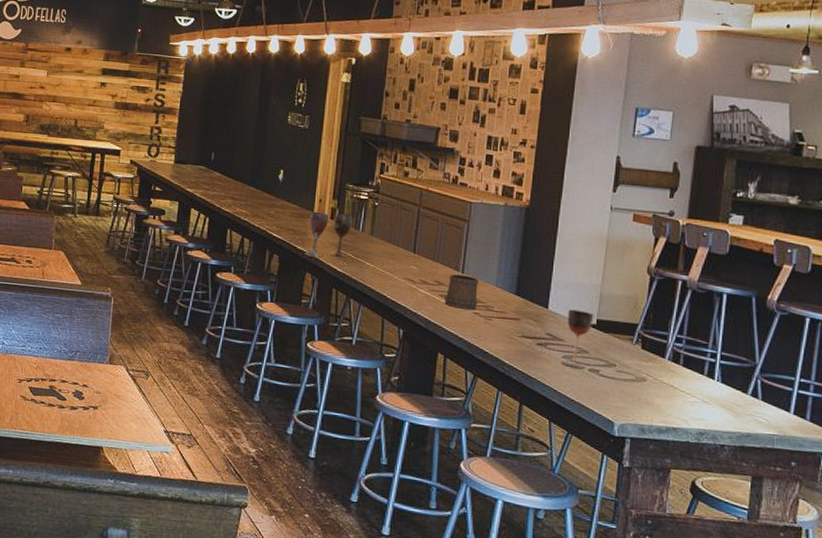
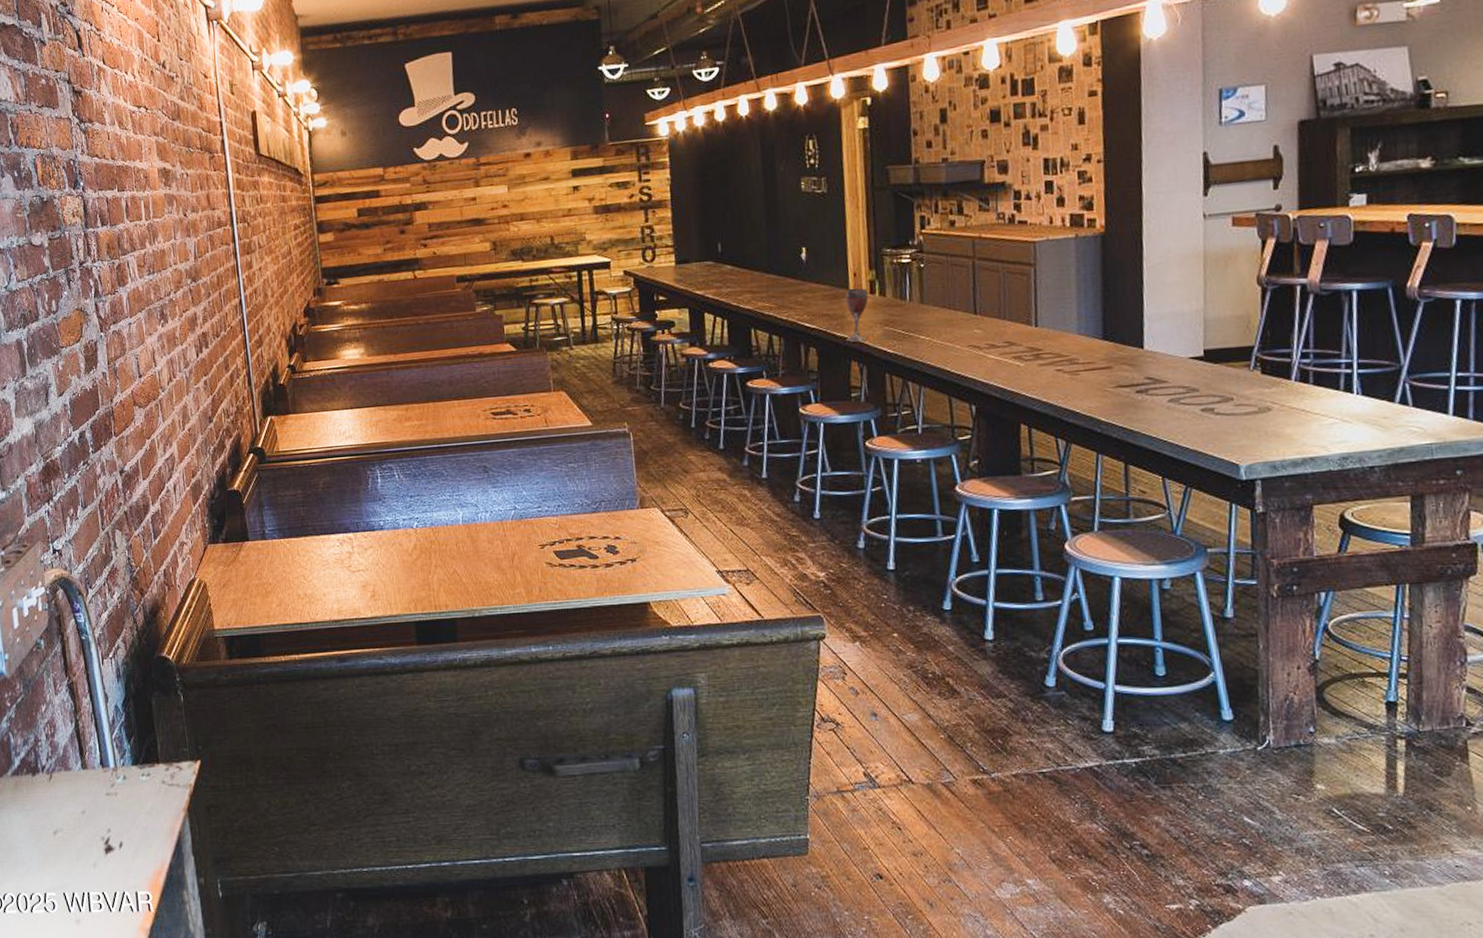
wine glass: present [330,212,353,259] -> none [873,283,898,338]
beer mug: present [444,274,480,311] -> none [1019,328,1060,370]
wineglass: present [561,309,594,369] -> none [1168,343,1200,411]

